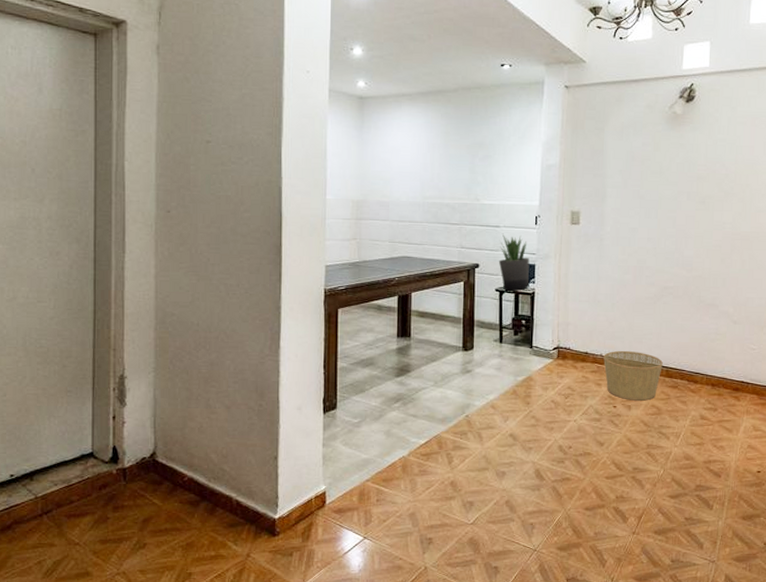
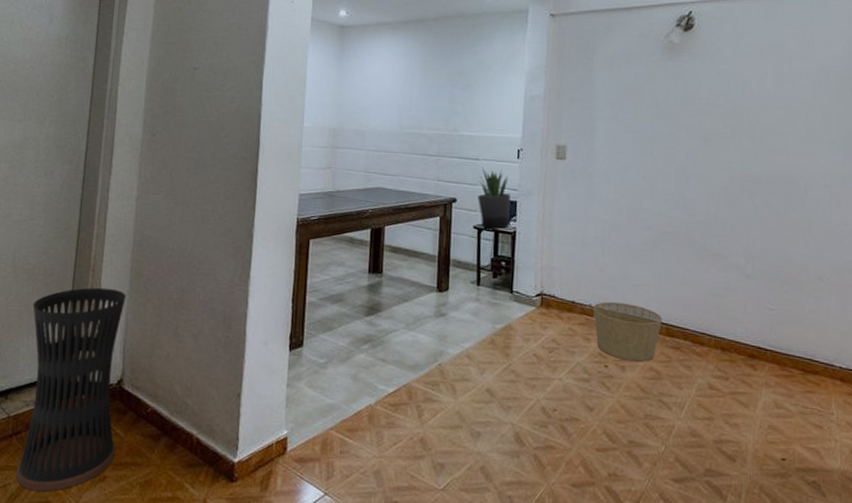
umbrella stand: none [51,366,153,564] -> present [16,287,126,492]

